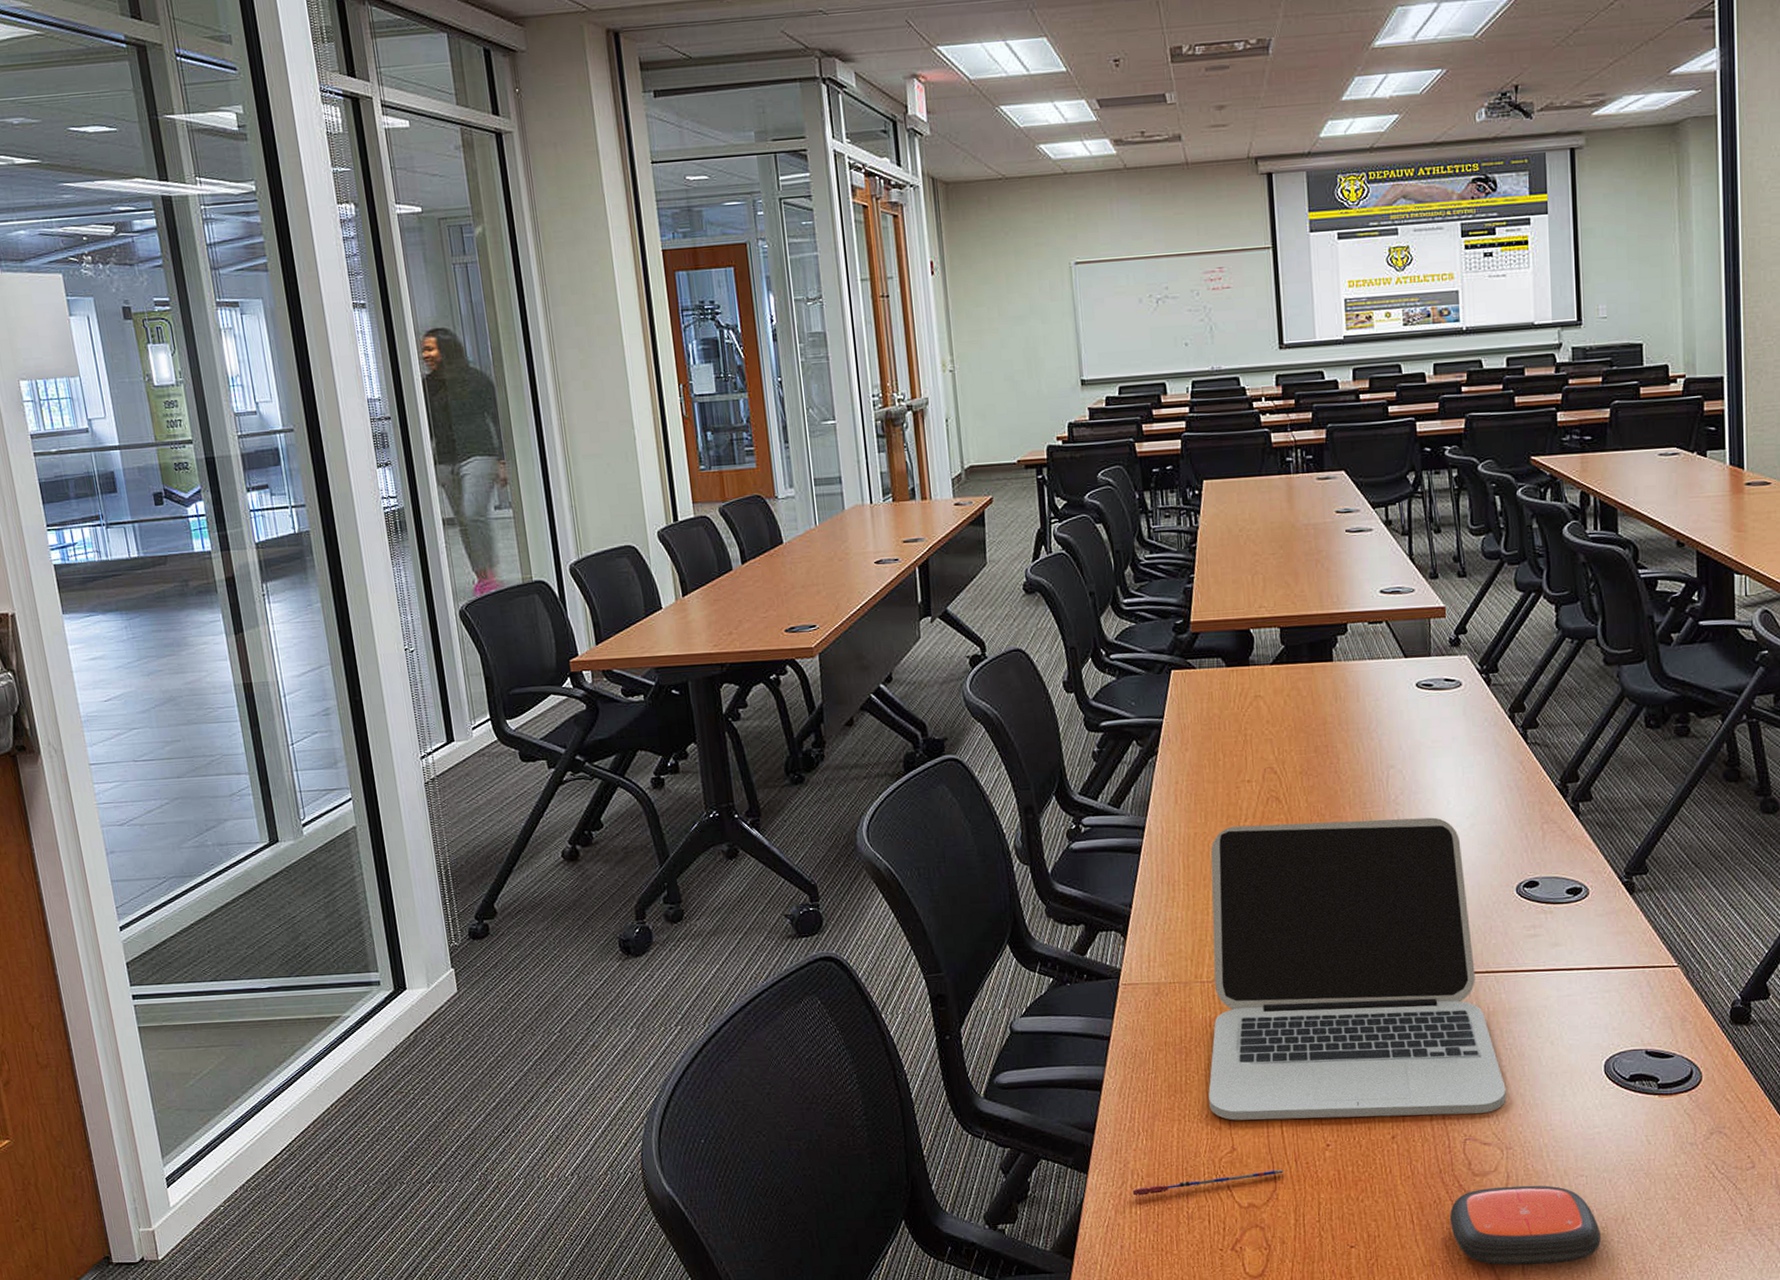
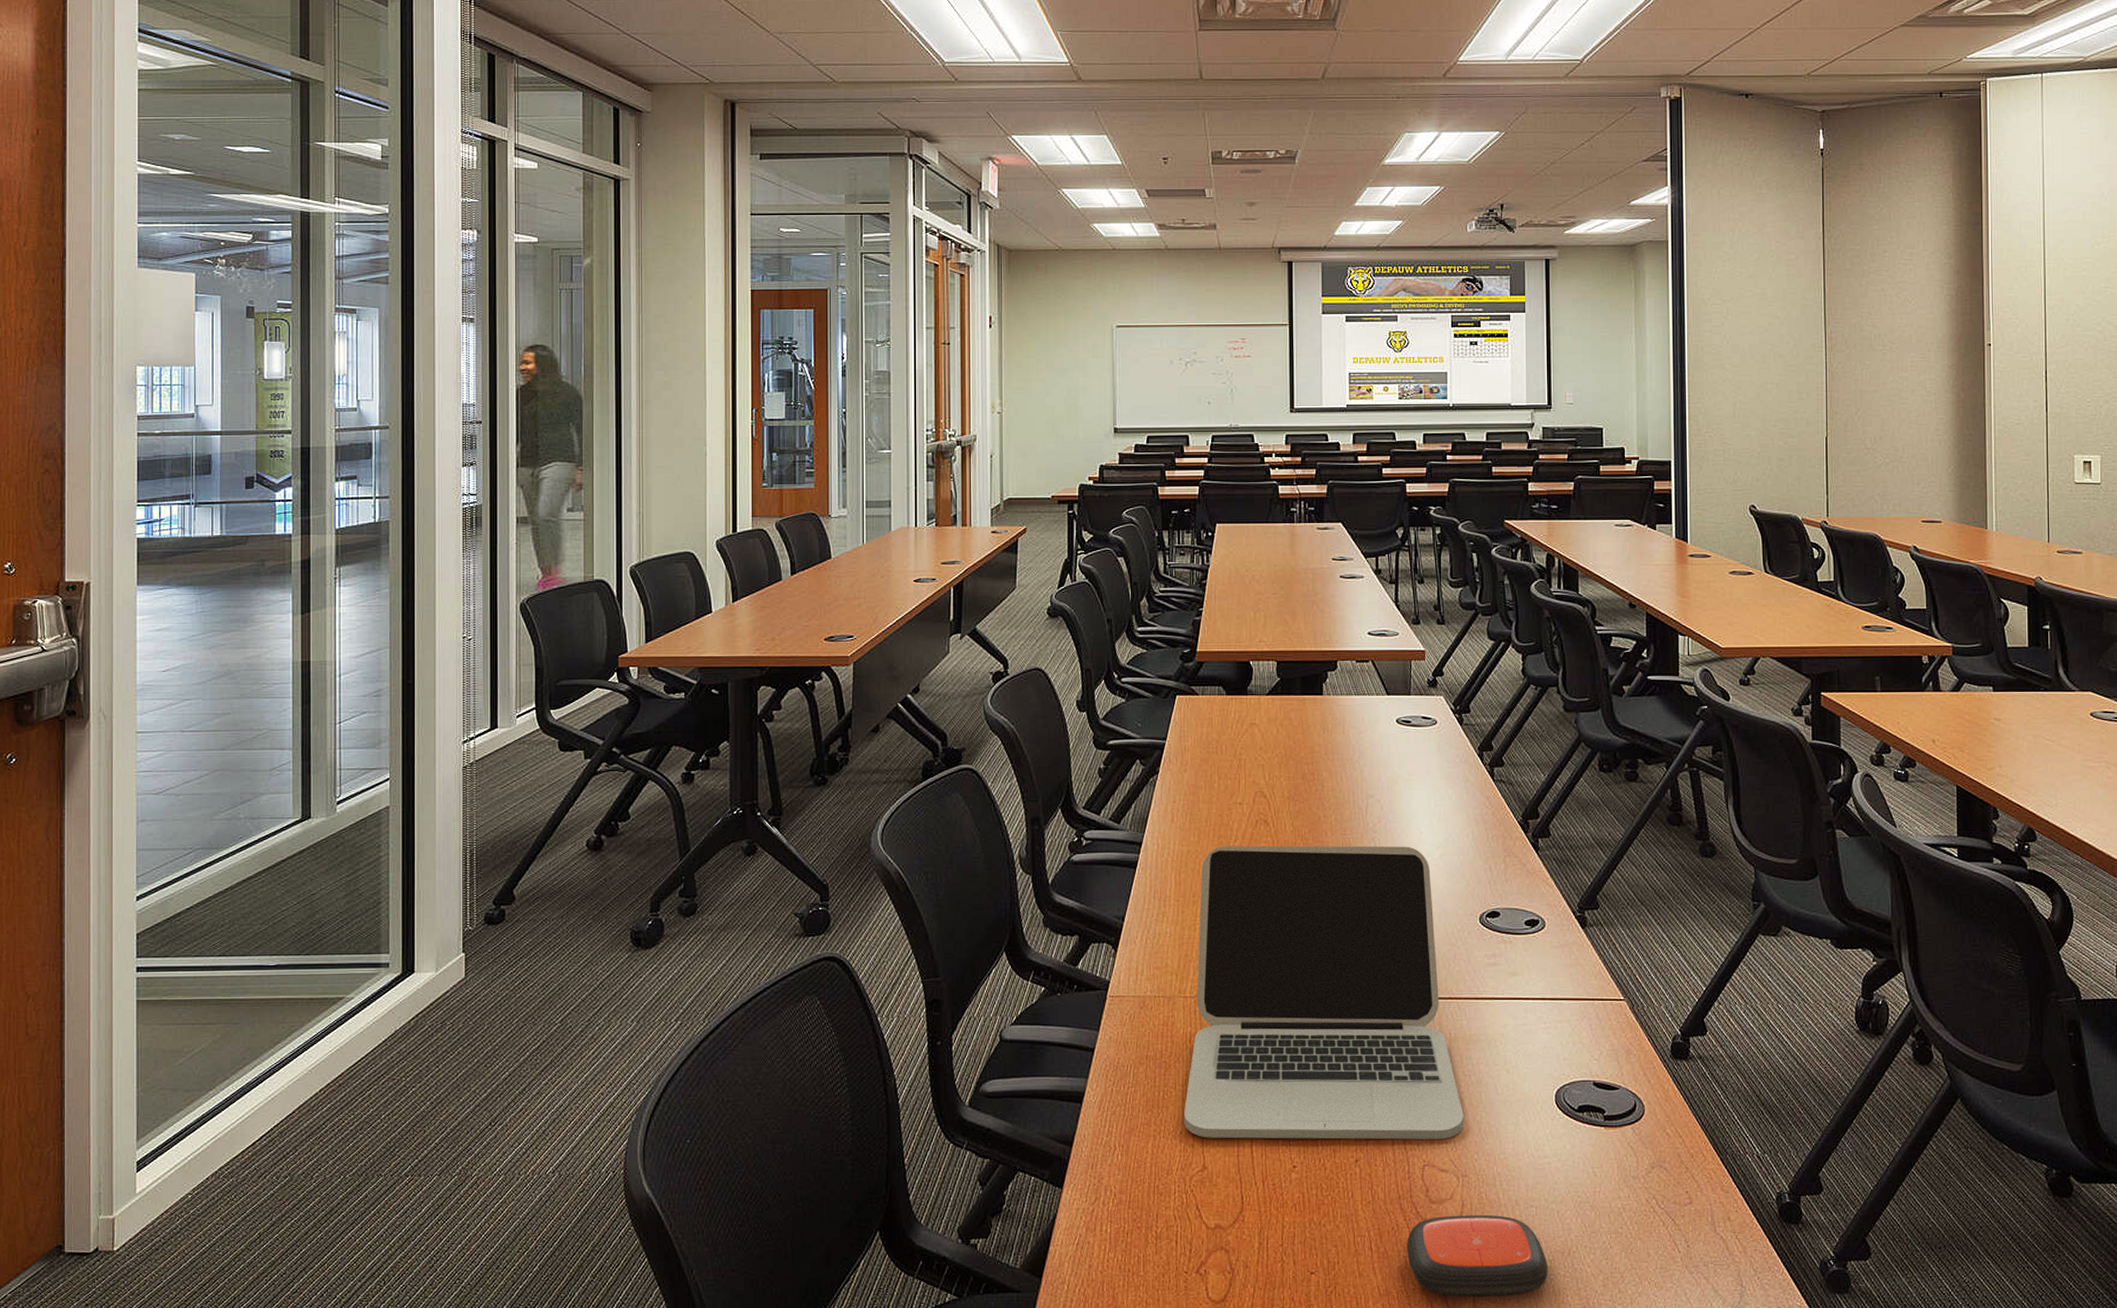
pen: present [1132,1169,1284,1196] -> none [1104,1190,1251,1213]

